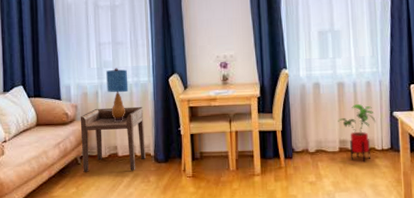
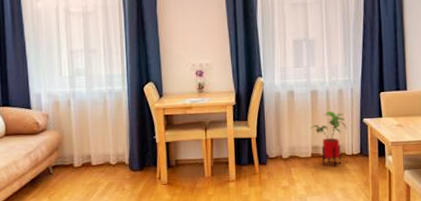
side table: present [80,106,146,172] -> none [51,115,120,182]
table lamp: present [106,68,129,122] -> none [79,76,102,131]

